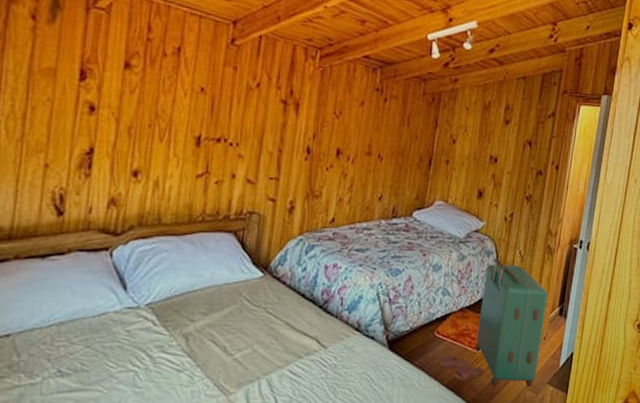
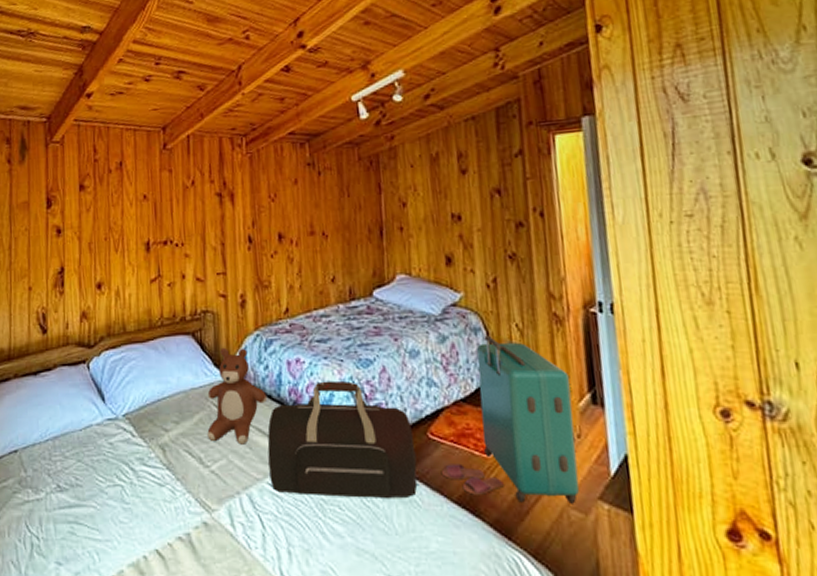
teddy bear: none [235,248,301,336] -> present [207,347,268,445]
duffel bag: none [291,285,424,383] -> present [267,380,418,499]

